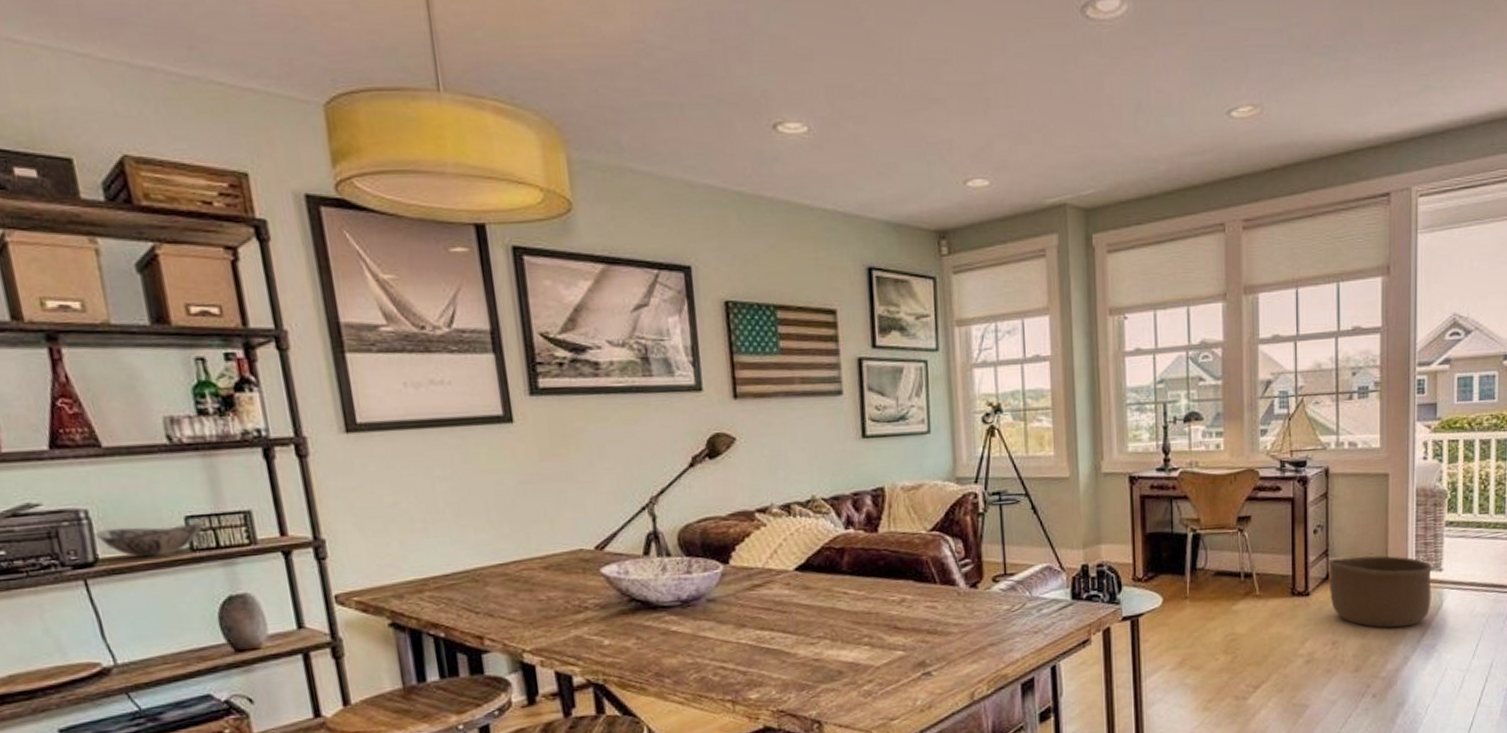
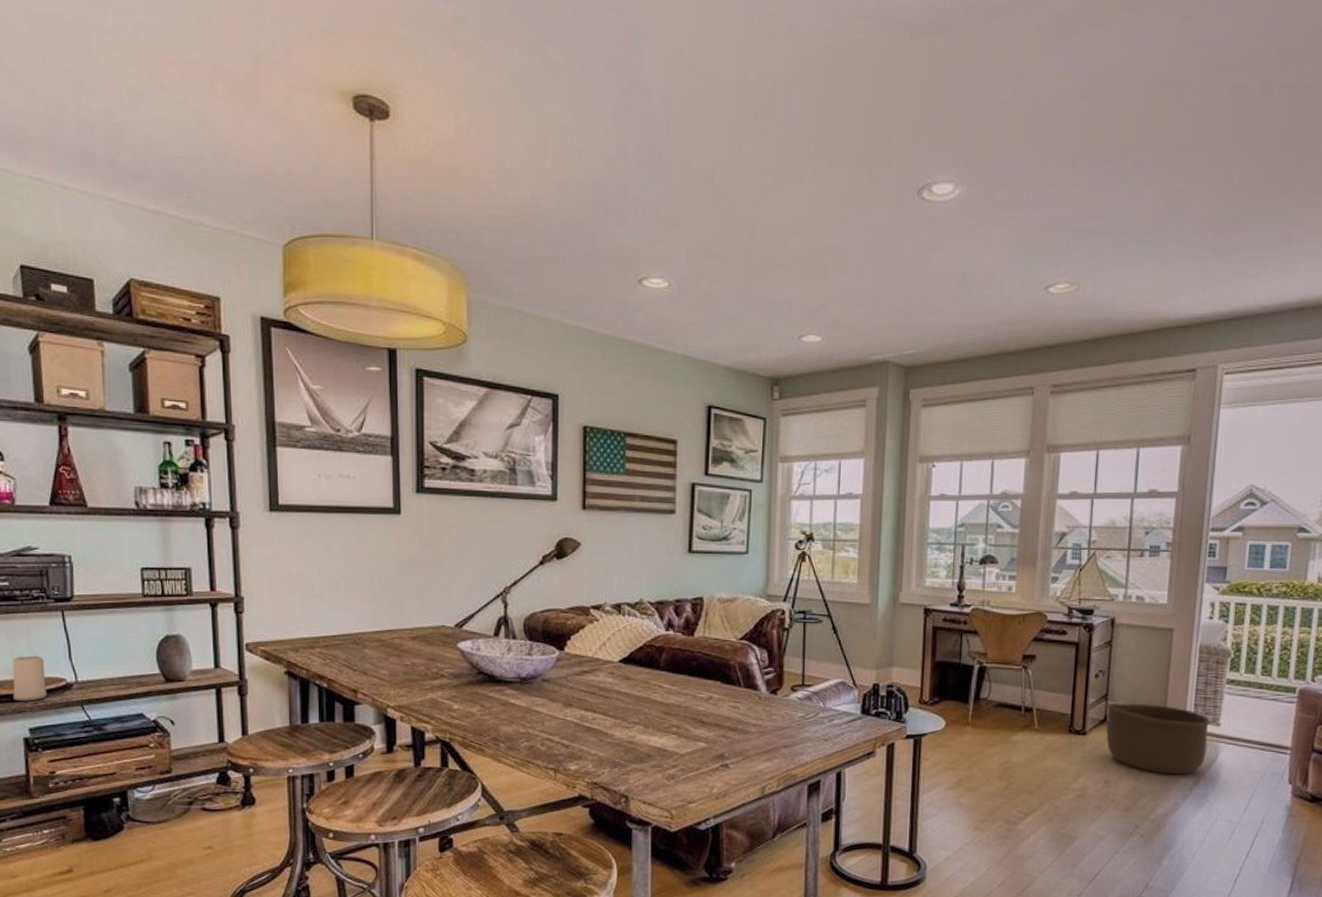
candle: none [24,638,77,698] -> present [12,655,47,701]
decorative bowl: present [94,522,204,558] -> none [74,572,154,598]

